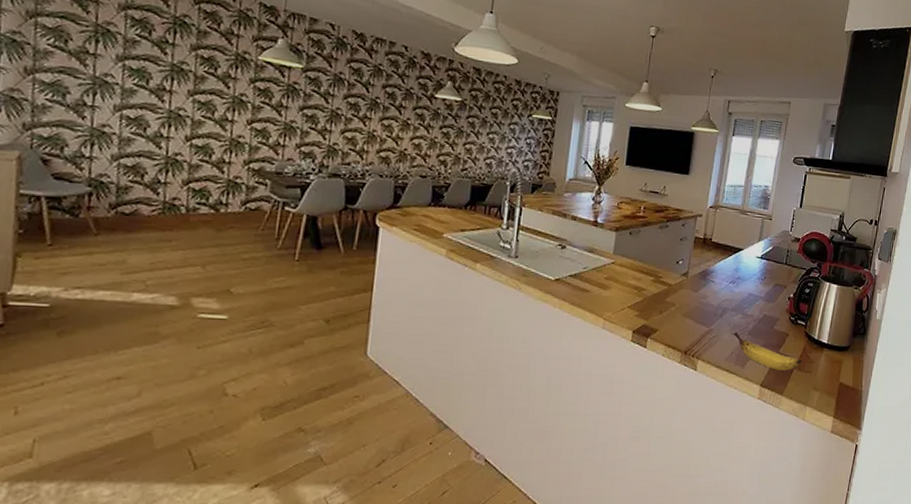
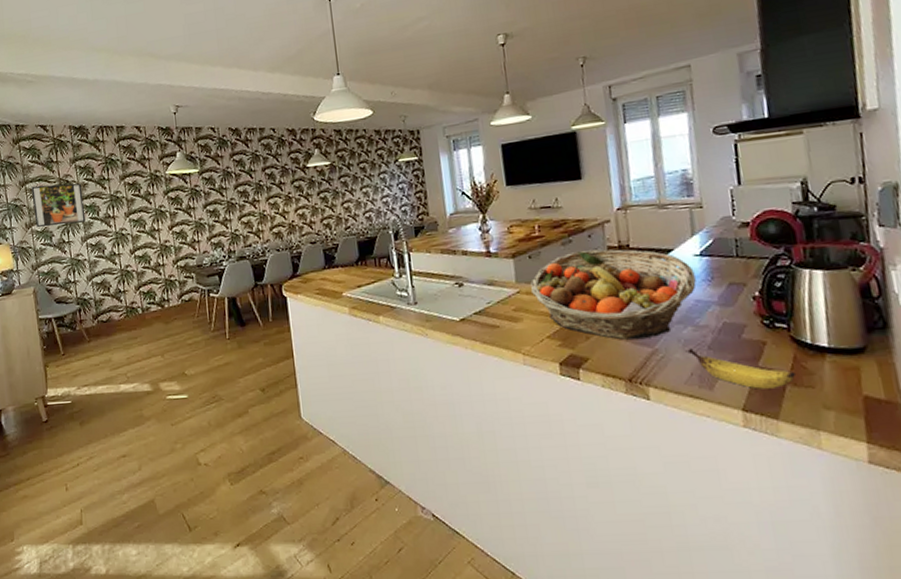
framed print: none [42,22,130,87] -> present [31,183,86,228]
fruit basket: none [624,236,754,319] -> present [530,249,696,340]

